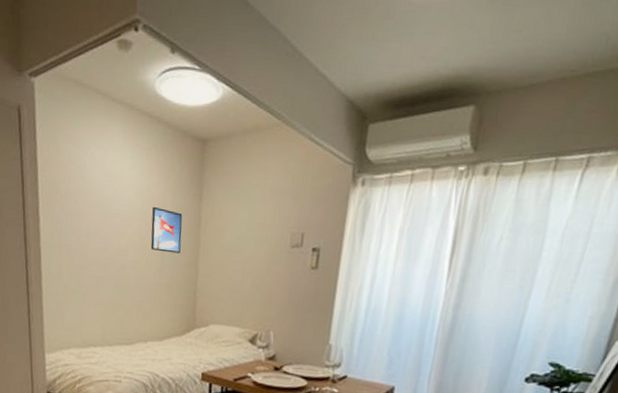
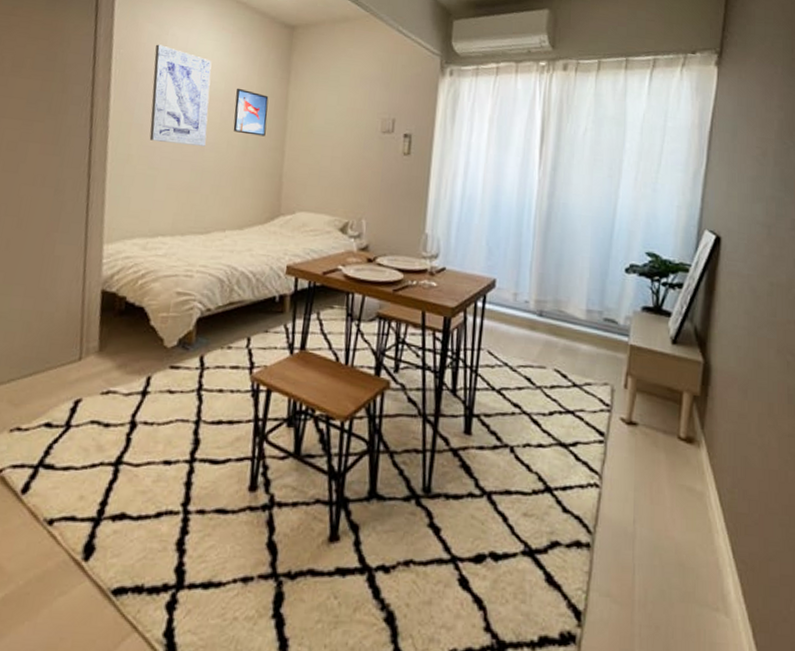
wall art: none [76,165,129,265] -> present [149,44,212,147]

